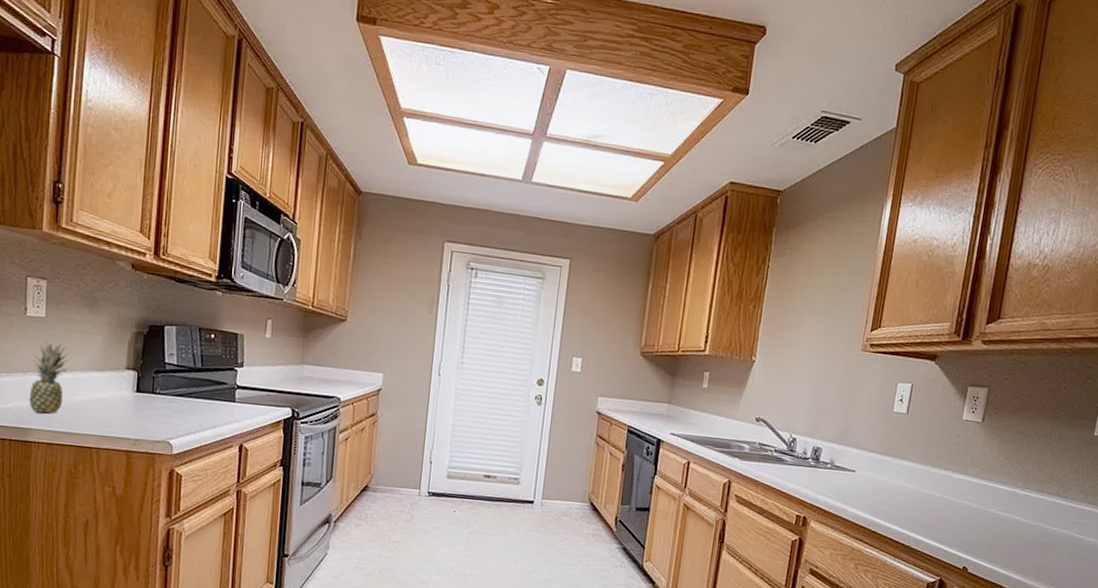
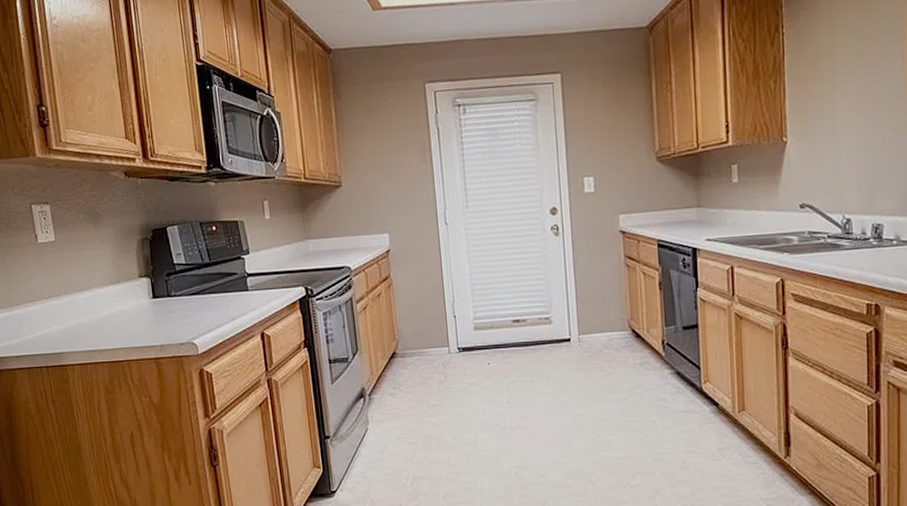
fruit: present [29,340,70,414] -> none [51,262,88,336]

